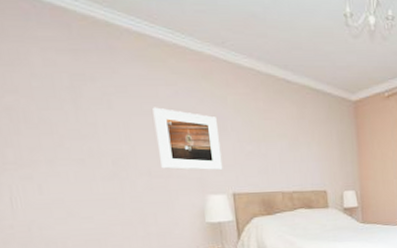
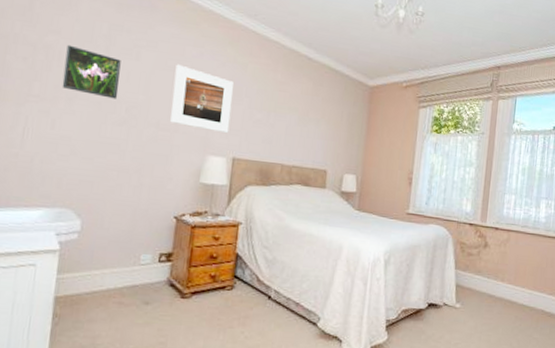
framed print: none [30,103,100,154] -> present [62,44,121,99]

